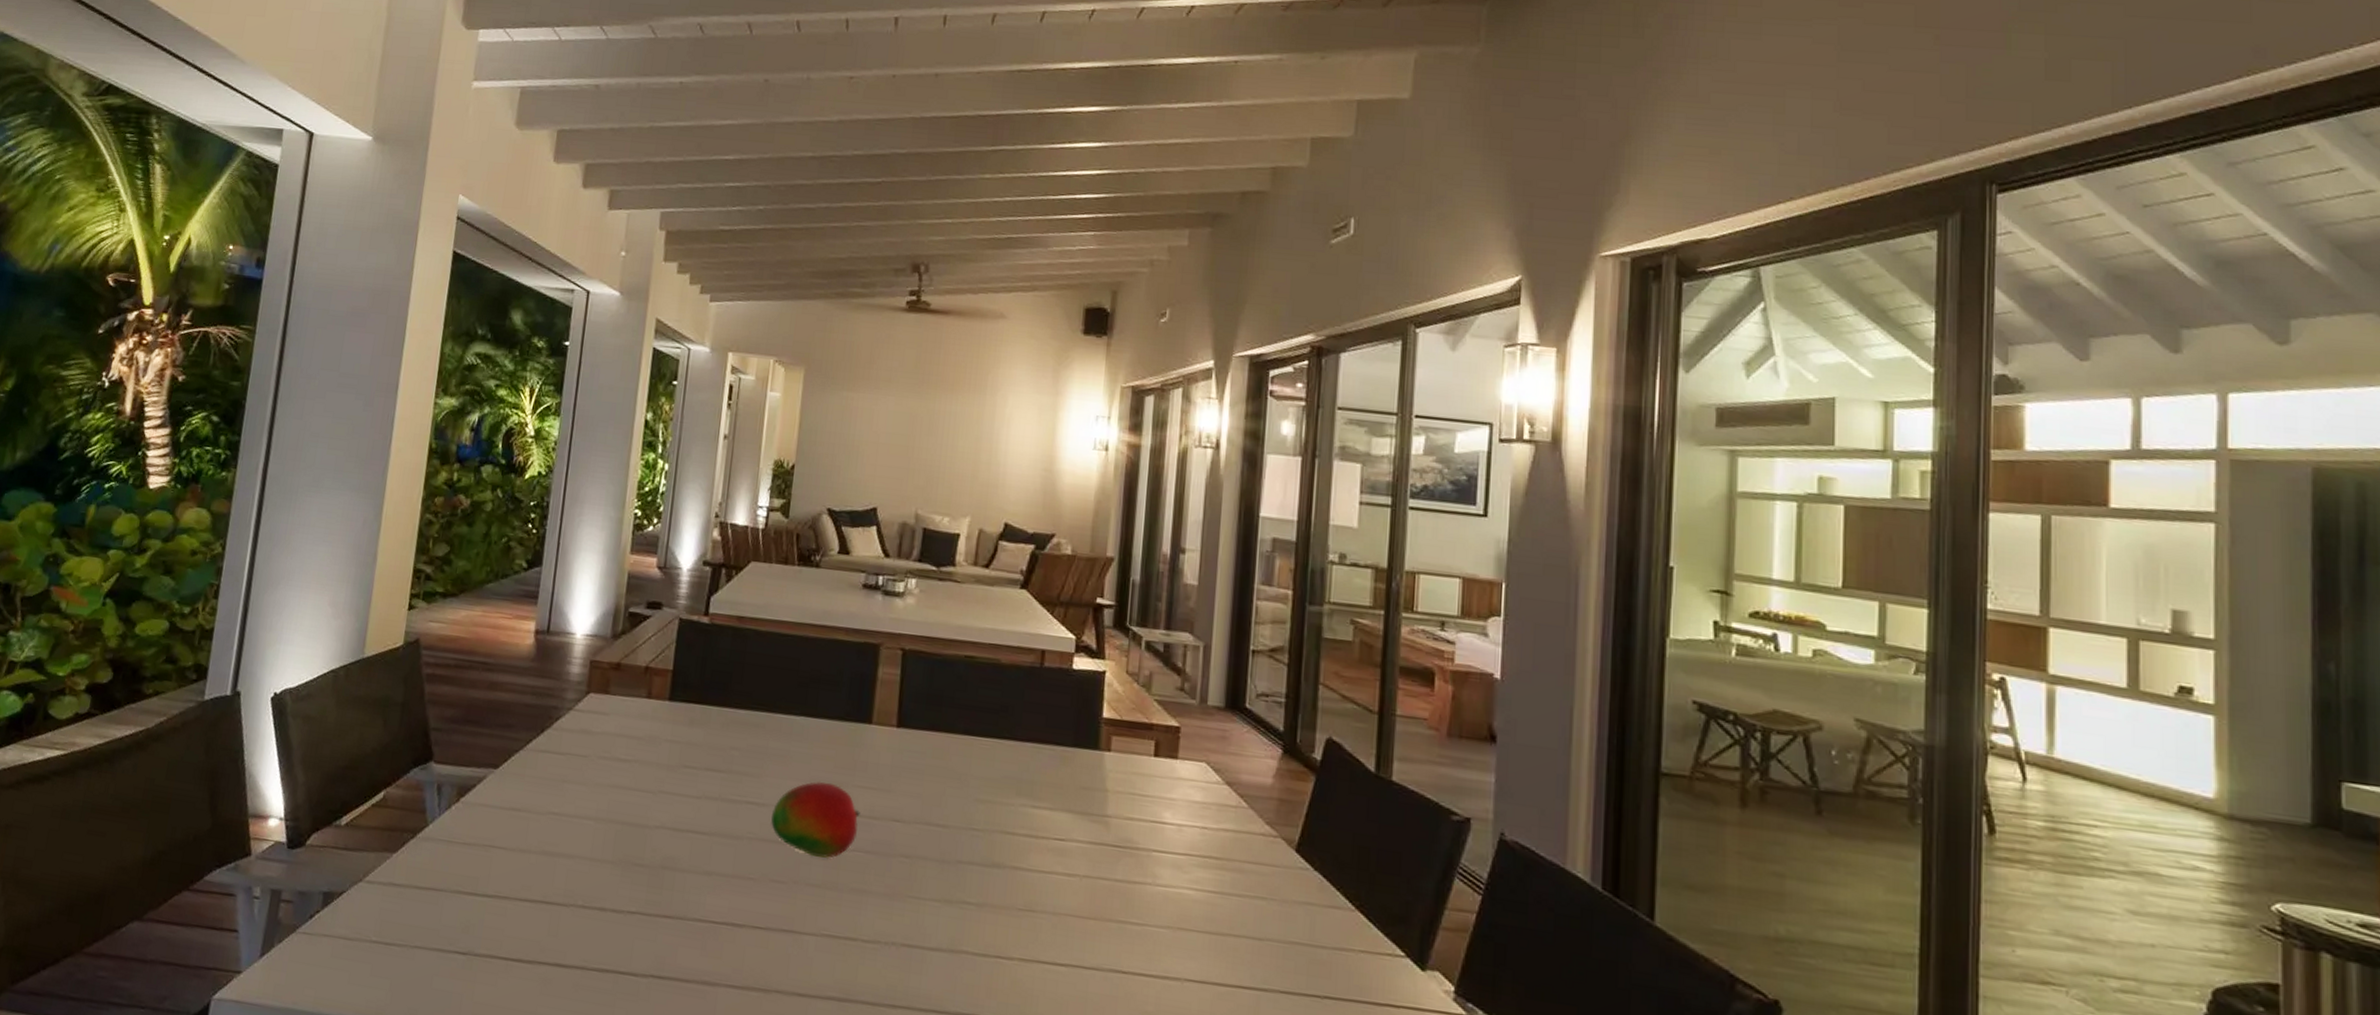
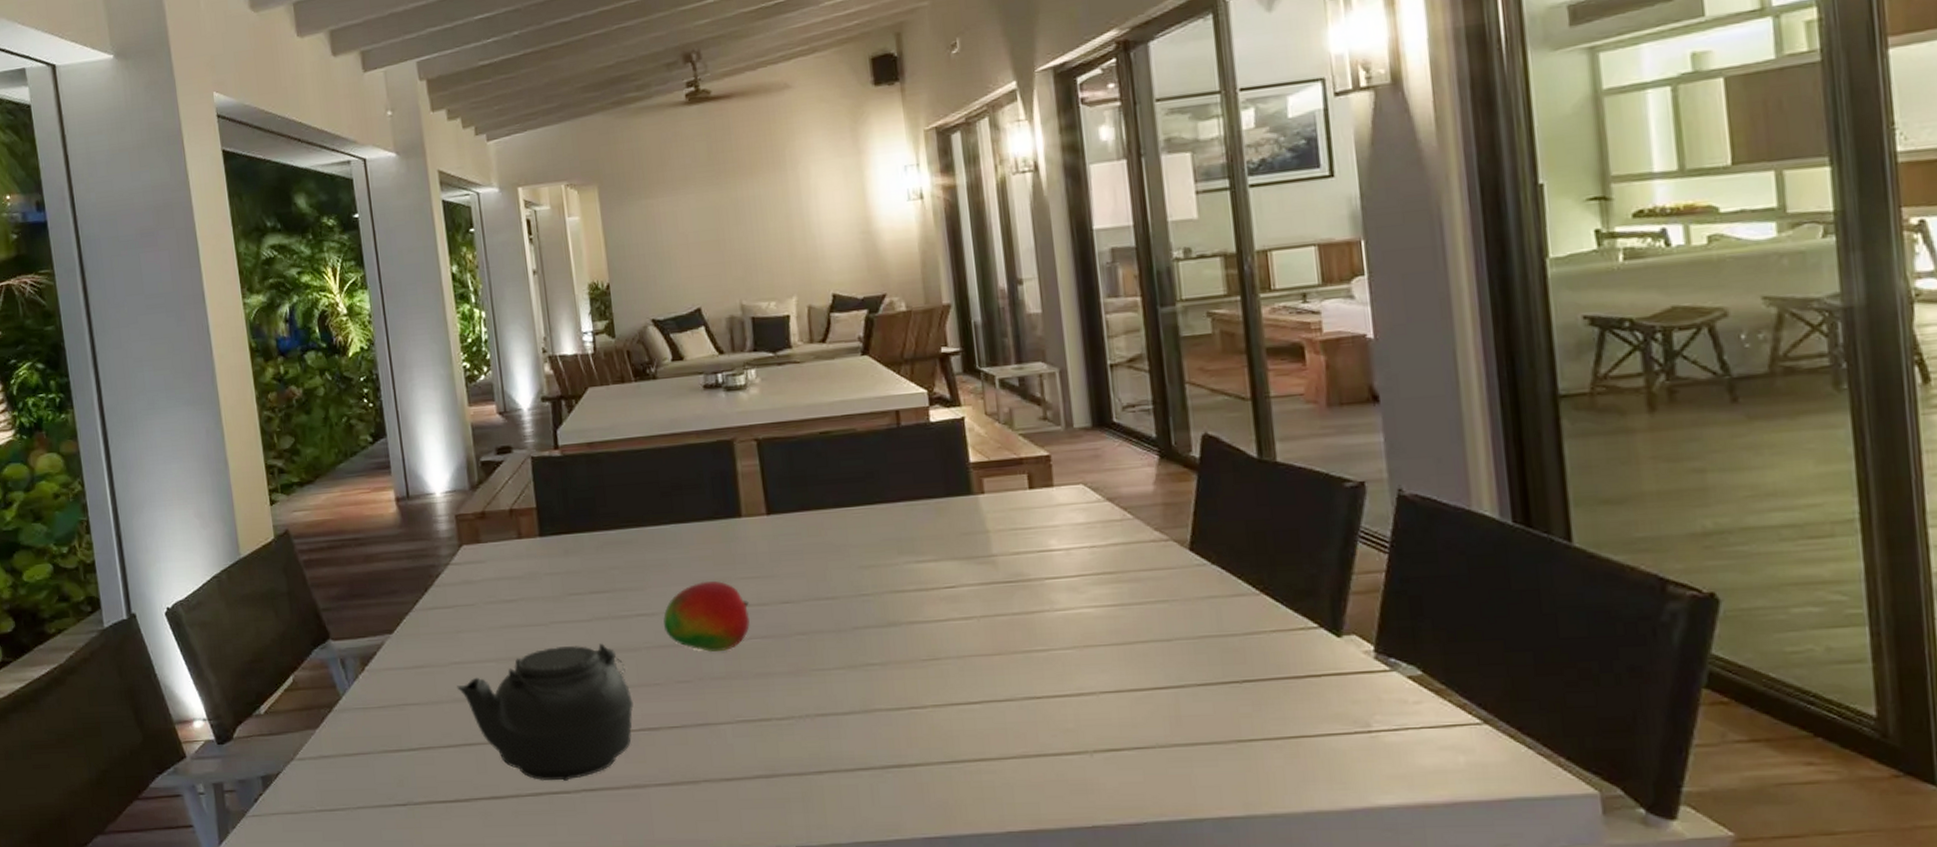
teapot: none [549,817,723,962] -> present [457,643,634,782]

